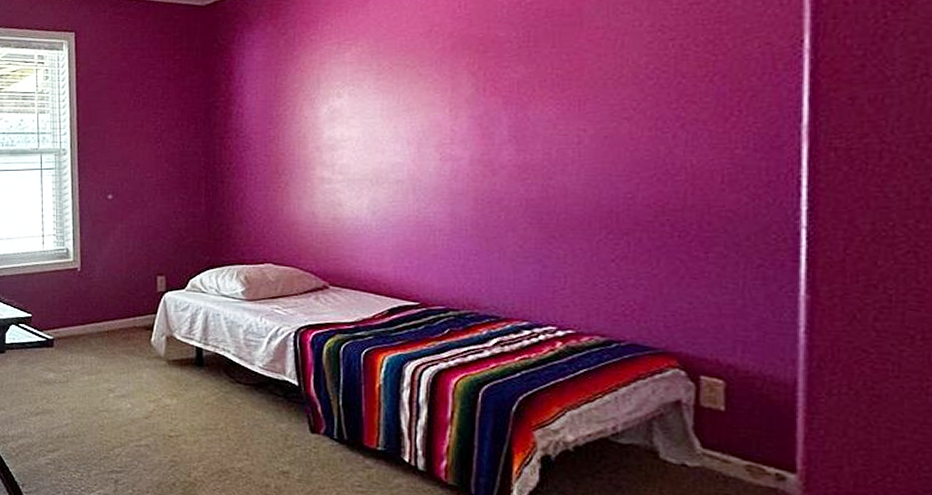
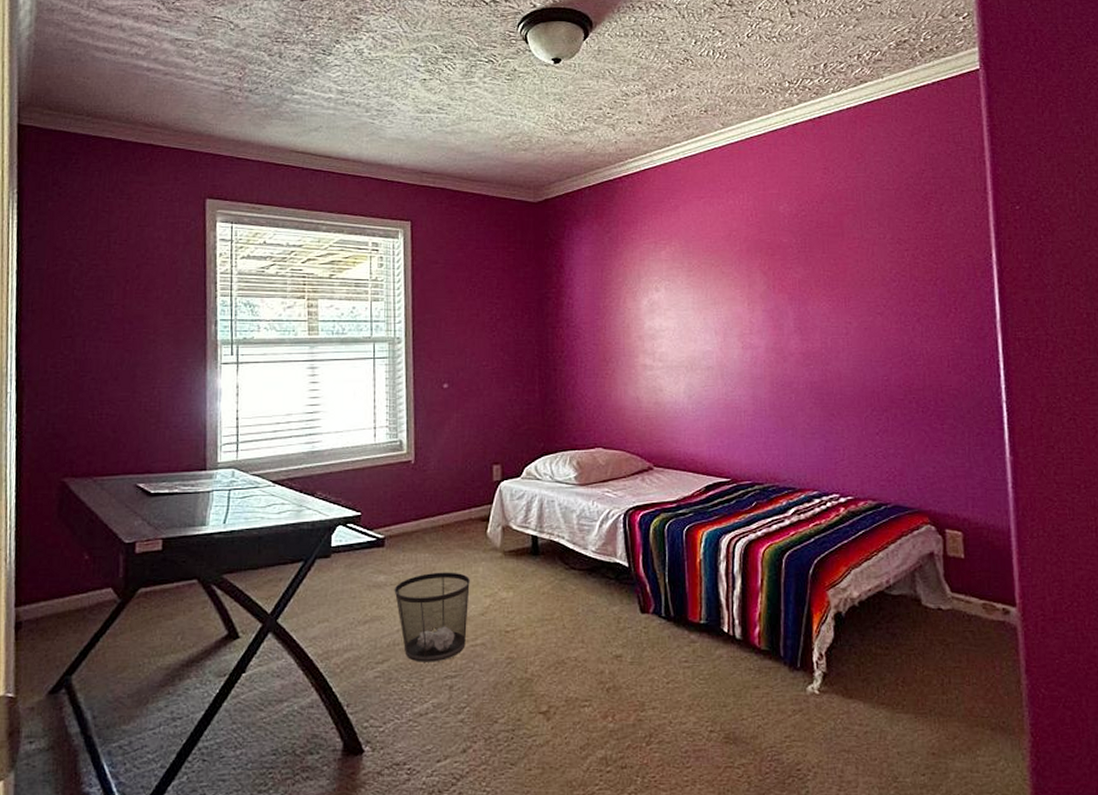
waste bin: none [63,374,134,457] -> present [394,572,470,662]

